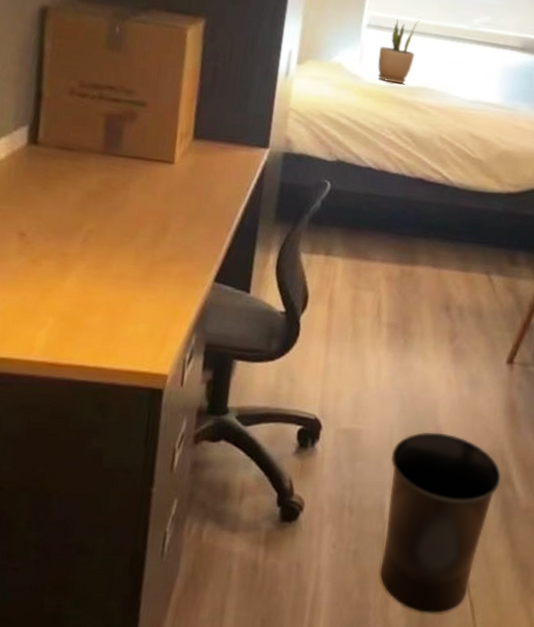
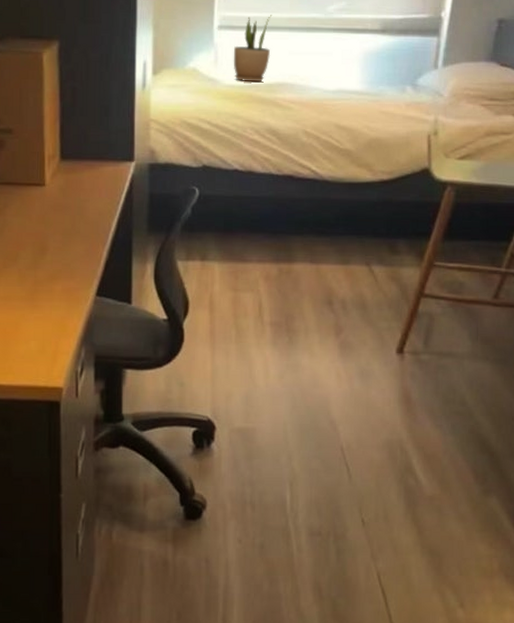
waste bin: present [379,431,502,613] -> none [288,426,402,601]

